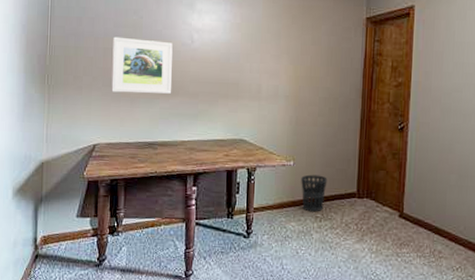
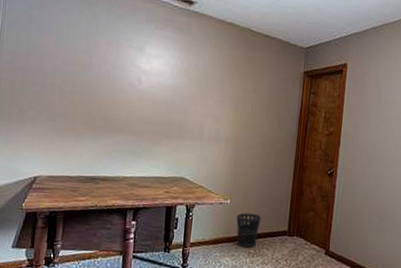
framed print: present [111,36,173,94] -> none [56,73,121,131]

